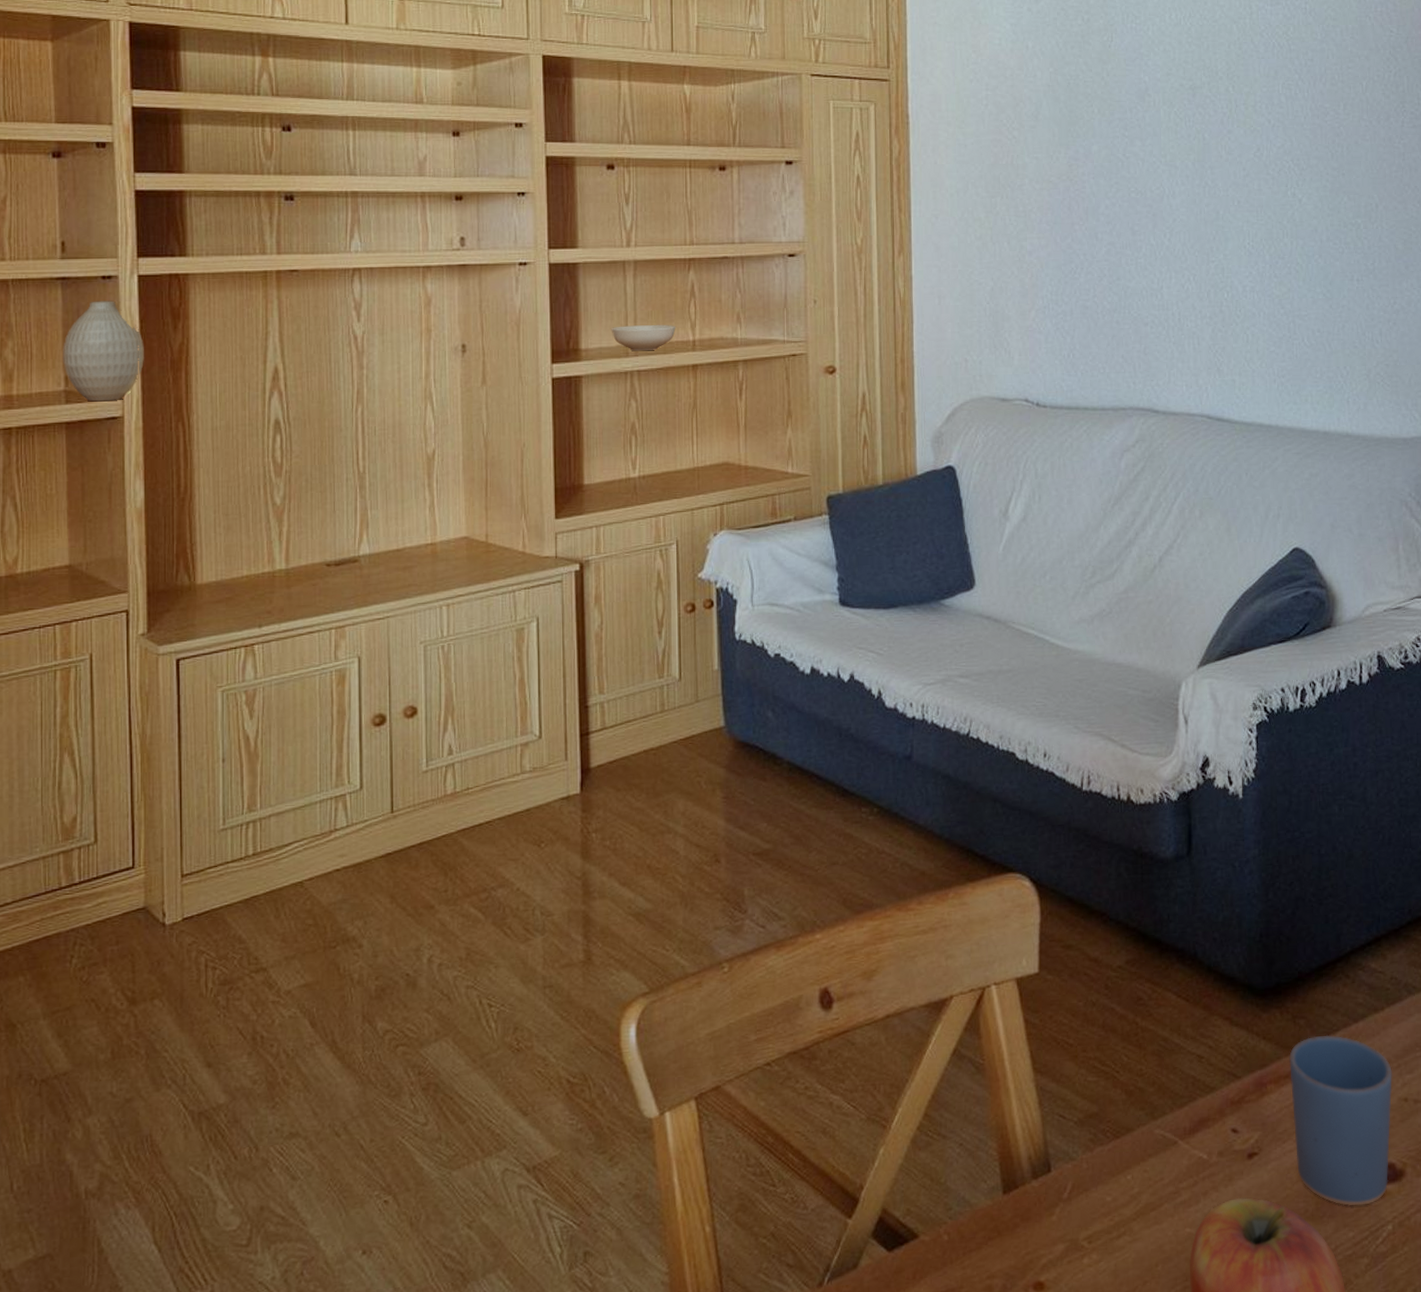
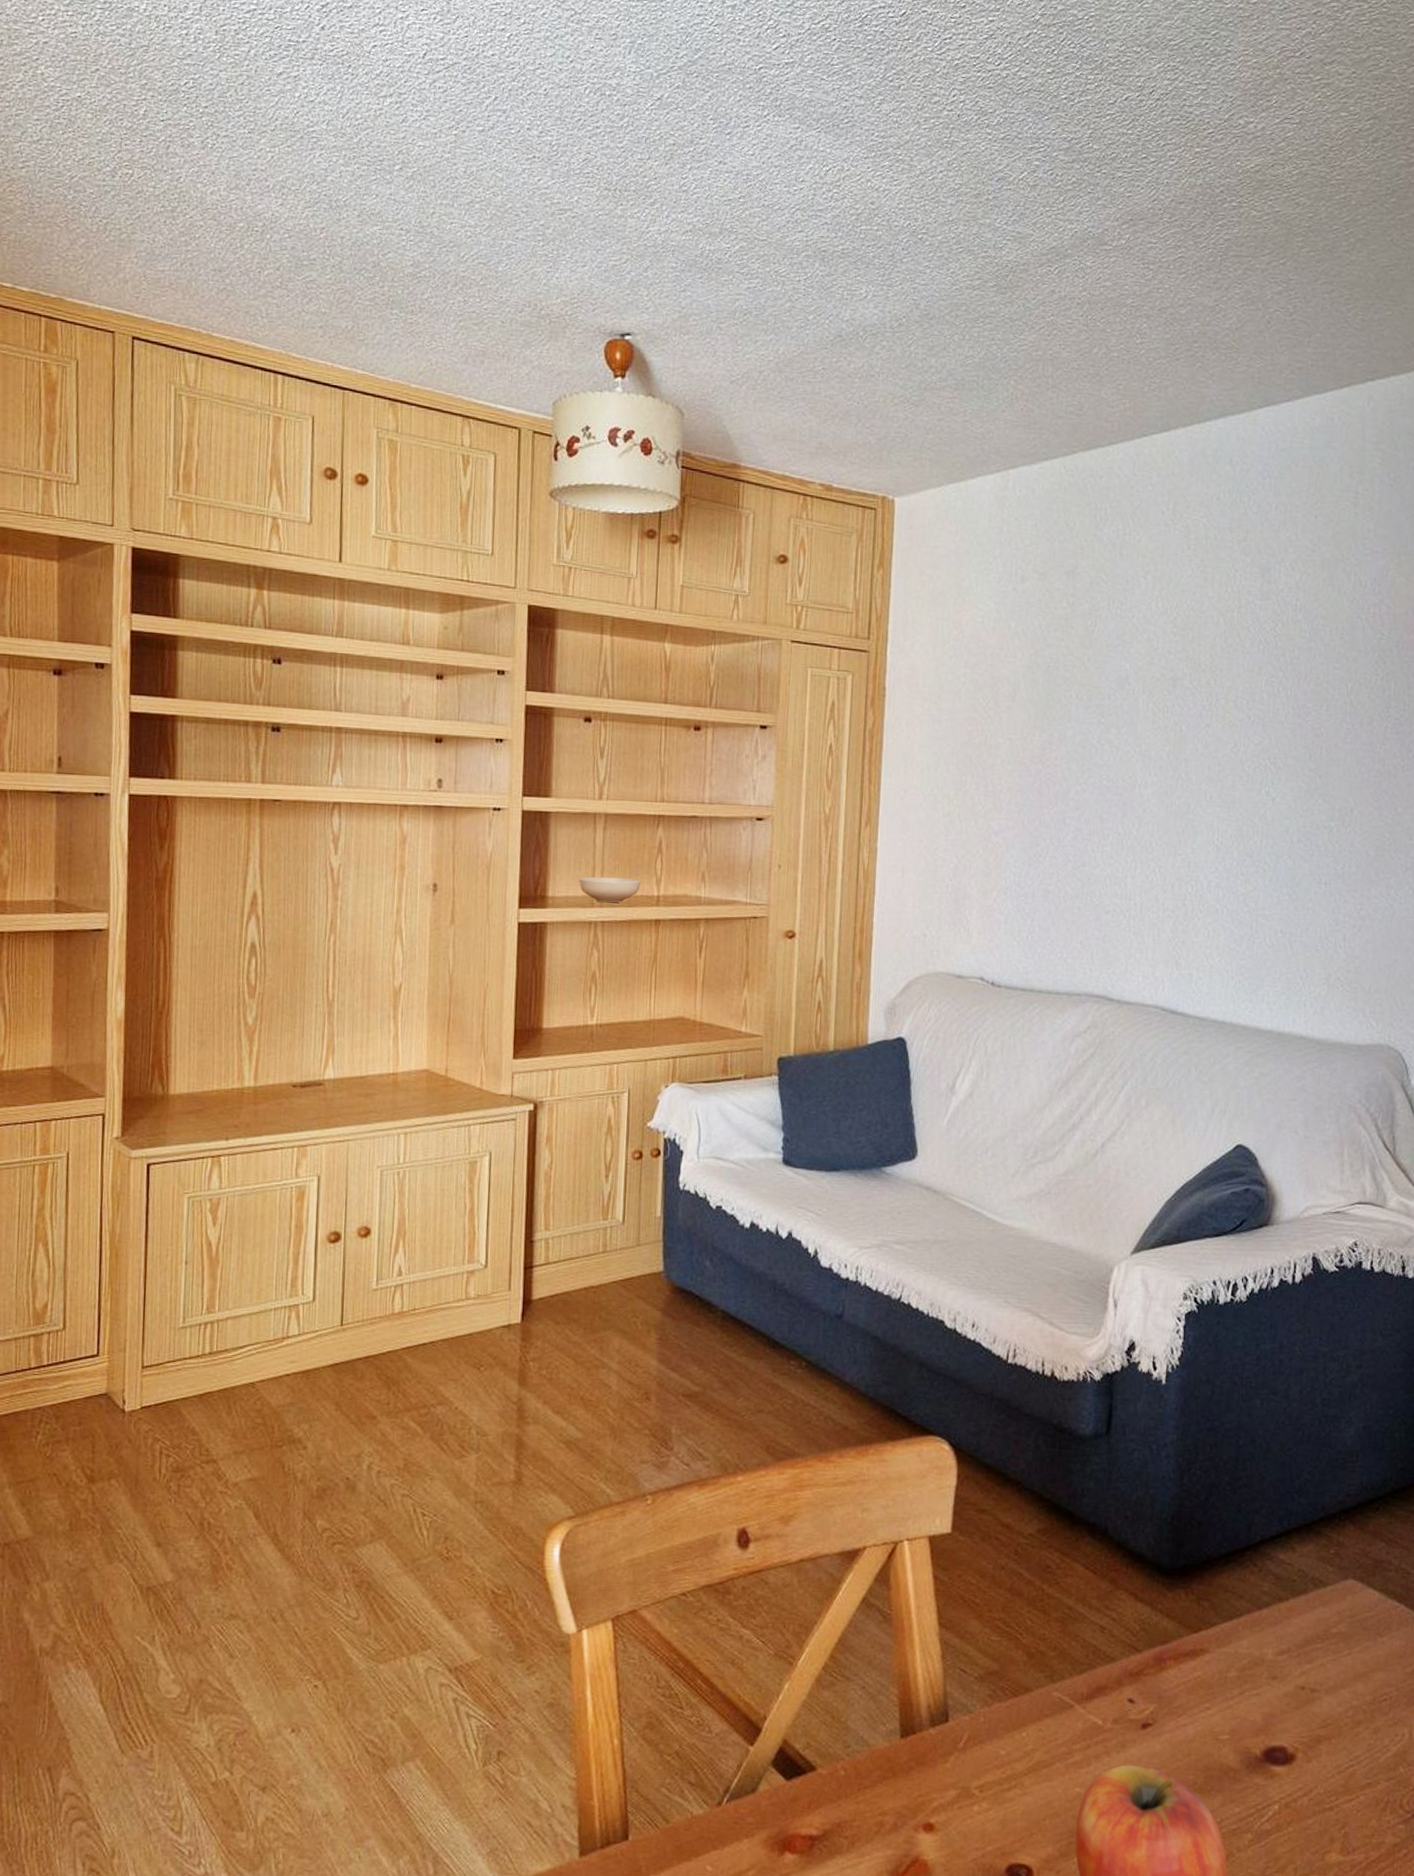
vase: present [63,300,145,402] -> none [54,816,132,914]
mug: present [1289,1035,1393,1207] -> none [1189,1618,1292,1784]

